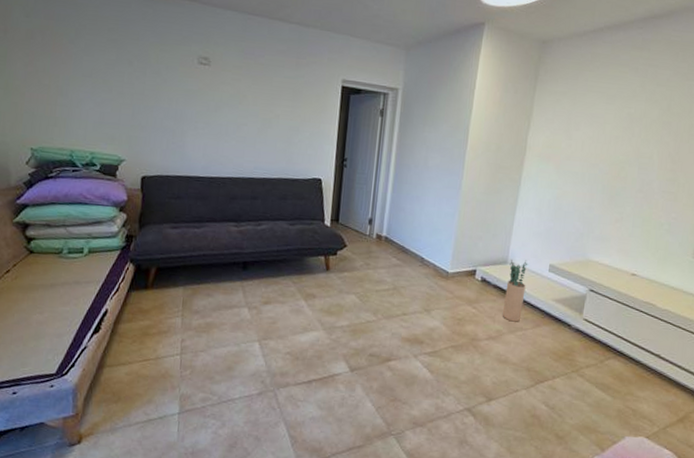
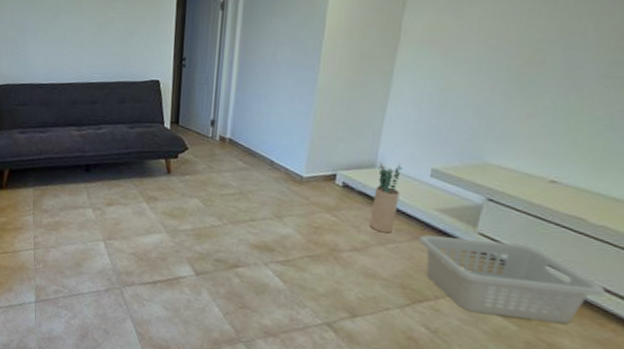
laundry basket: none [540,322,670,392] -> present [418,235,606,324]

